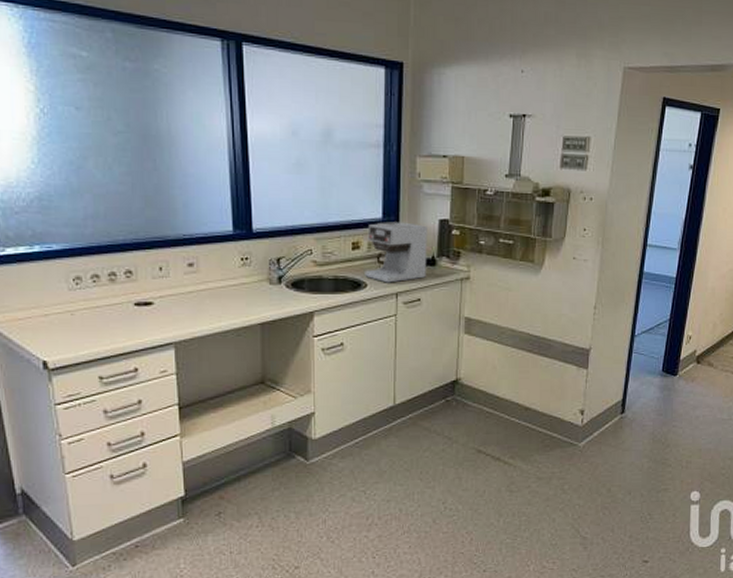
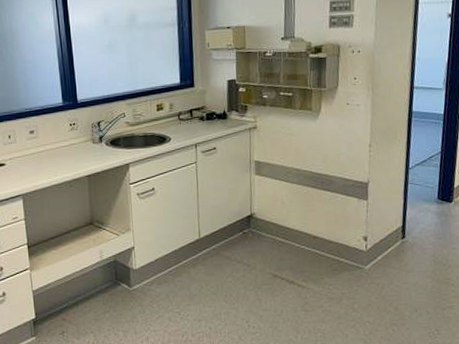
coffee maker: present [365,222,427,283] -> none [168,84,219,136]

